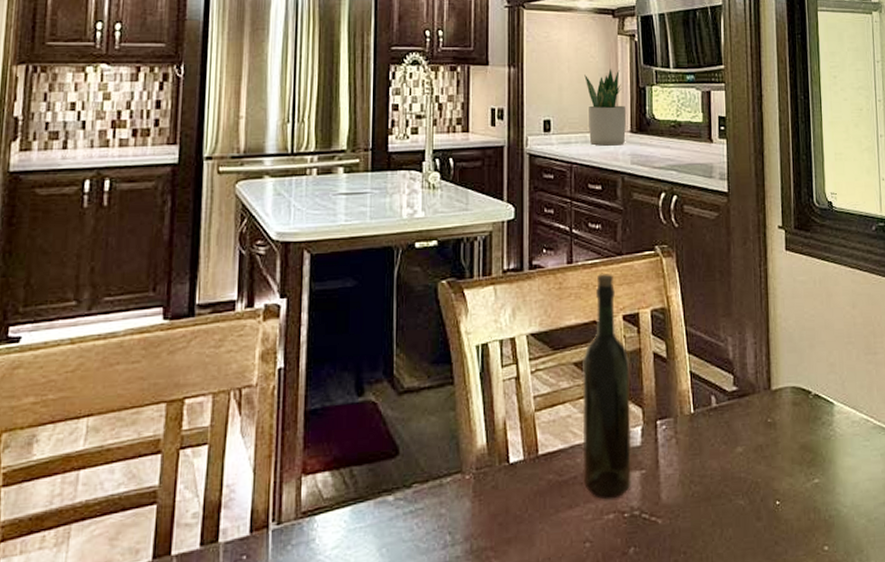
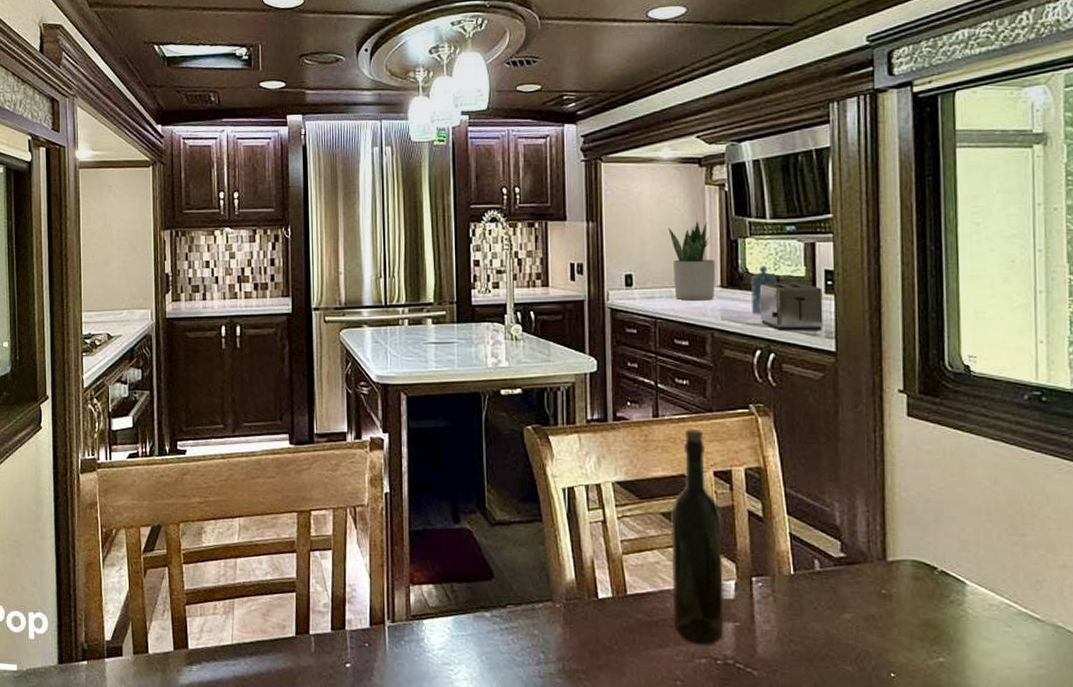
canister: none [656,112,680,159] -> present [750,266,778,315]
toaster: none [663,128,718,174] -> present [759,283,823,332]

